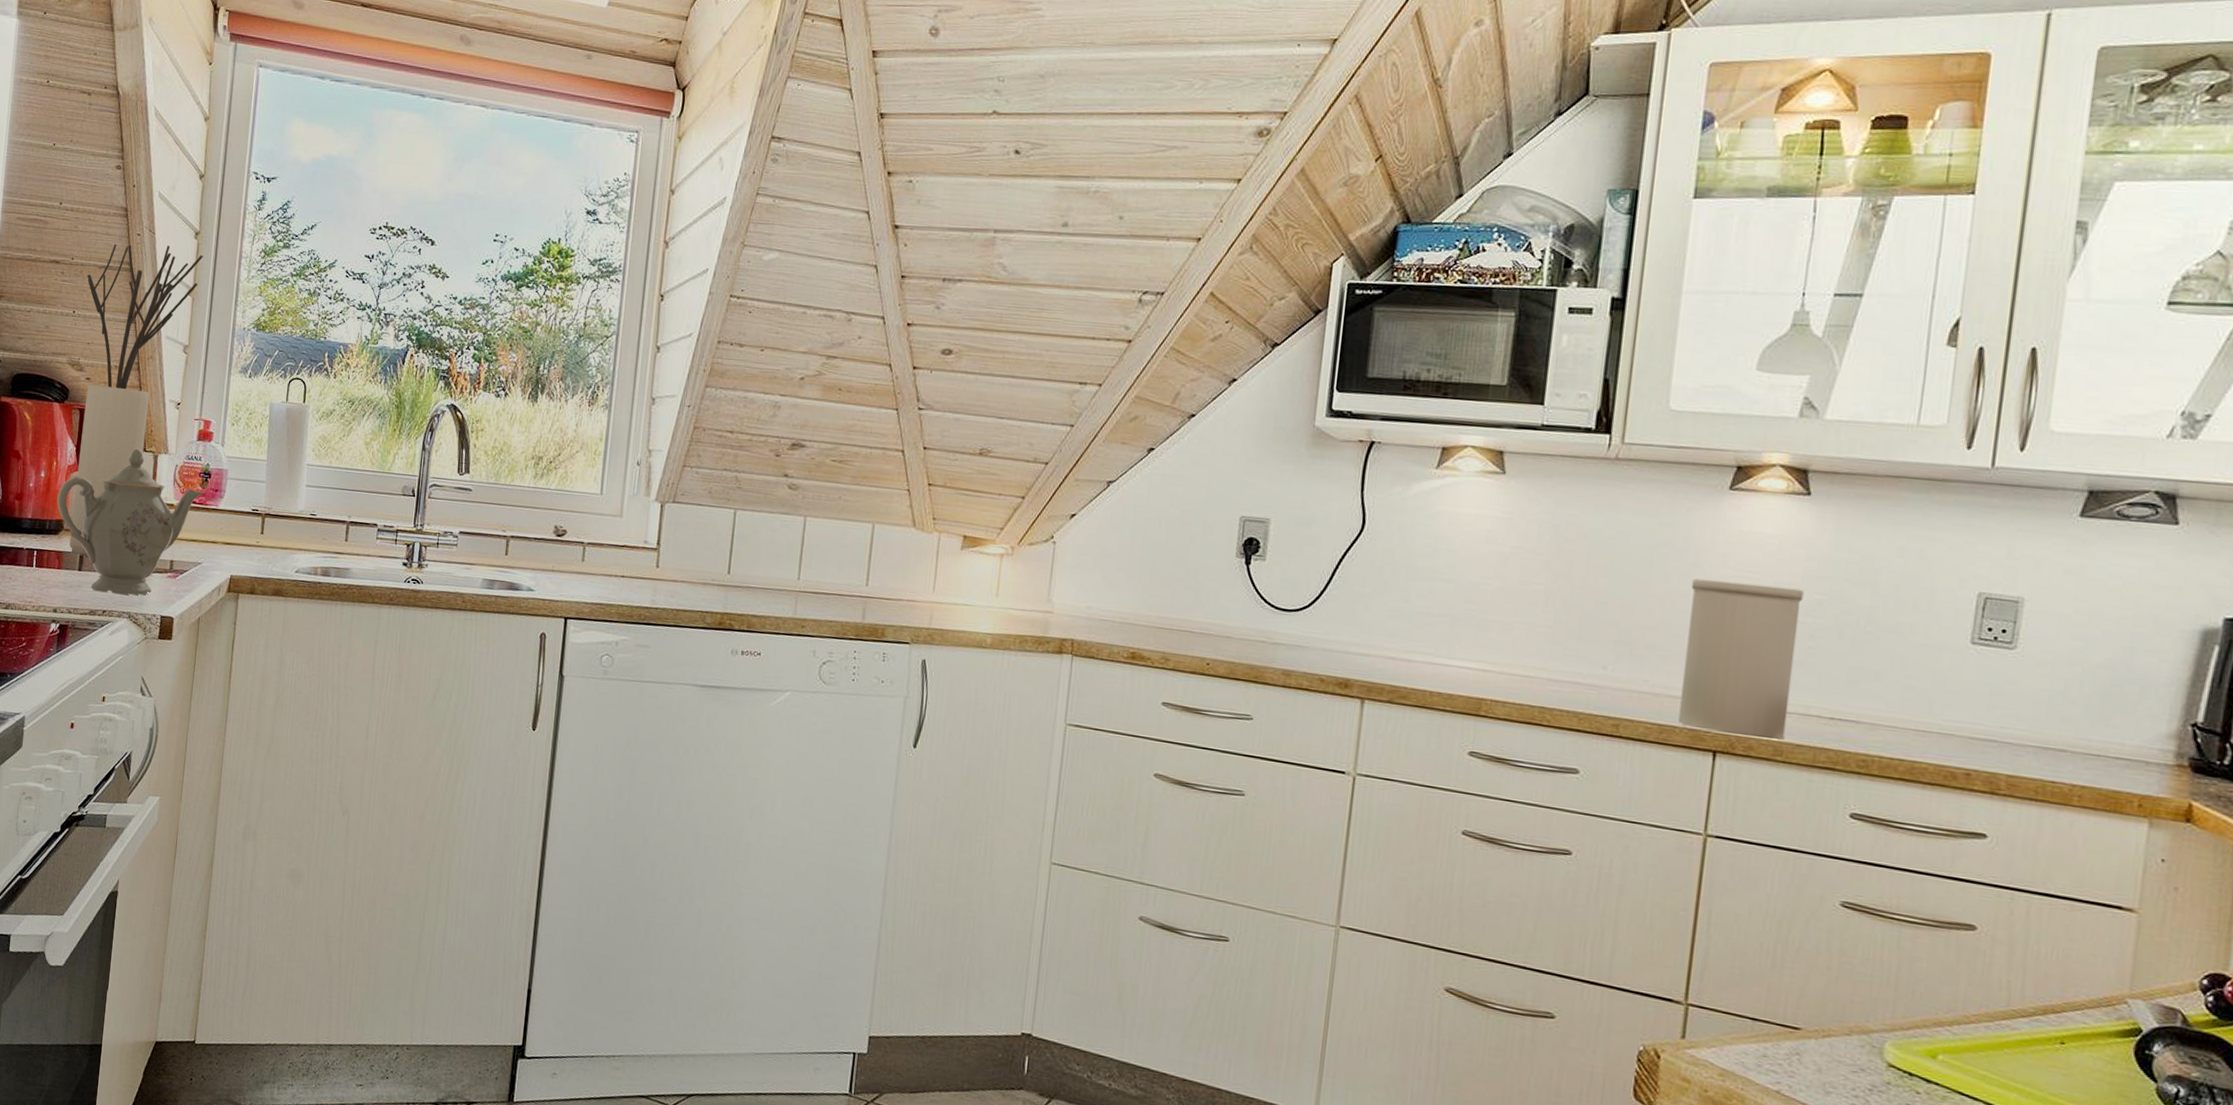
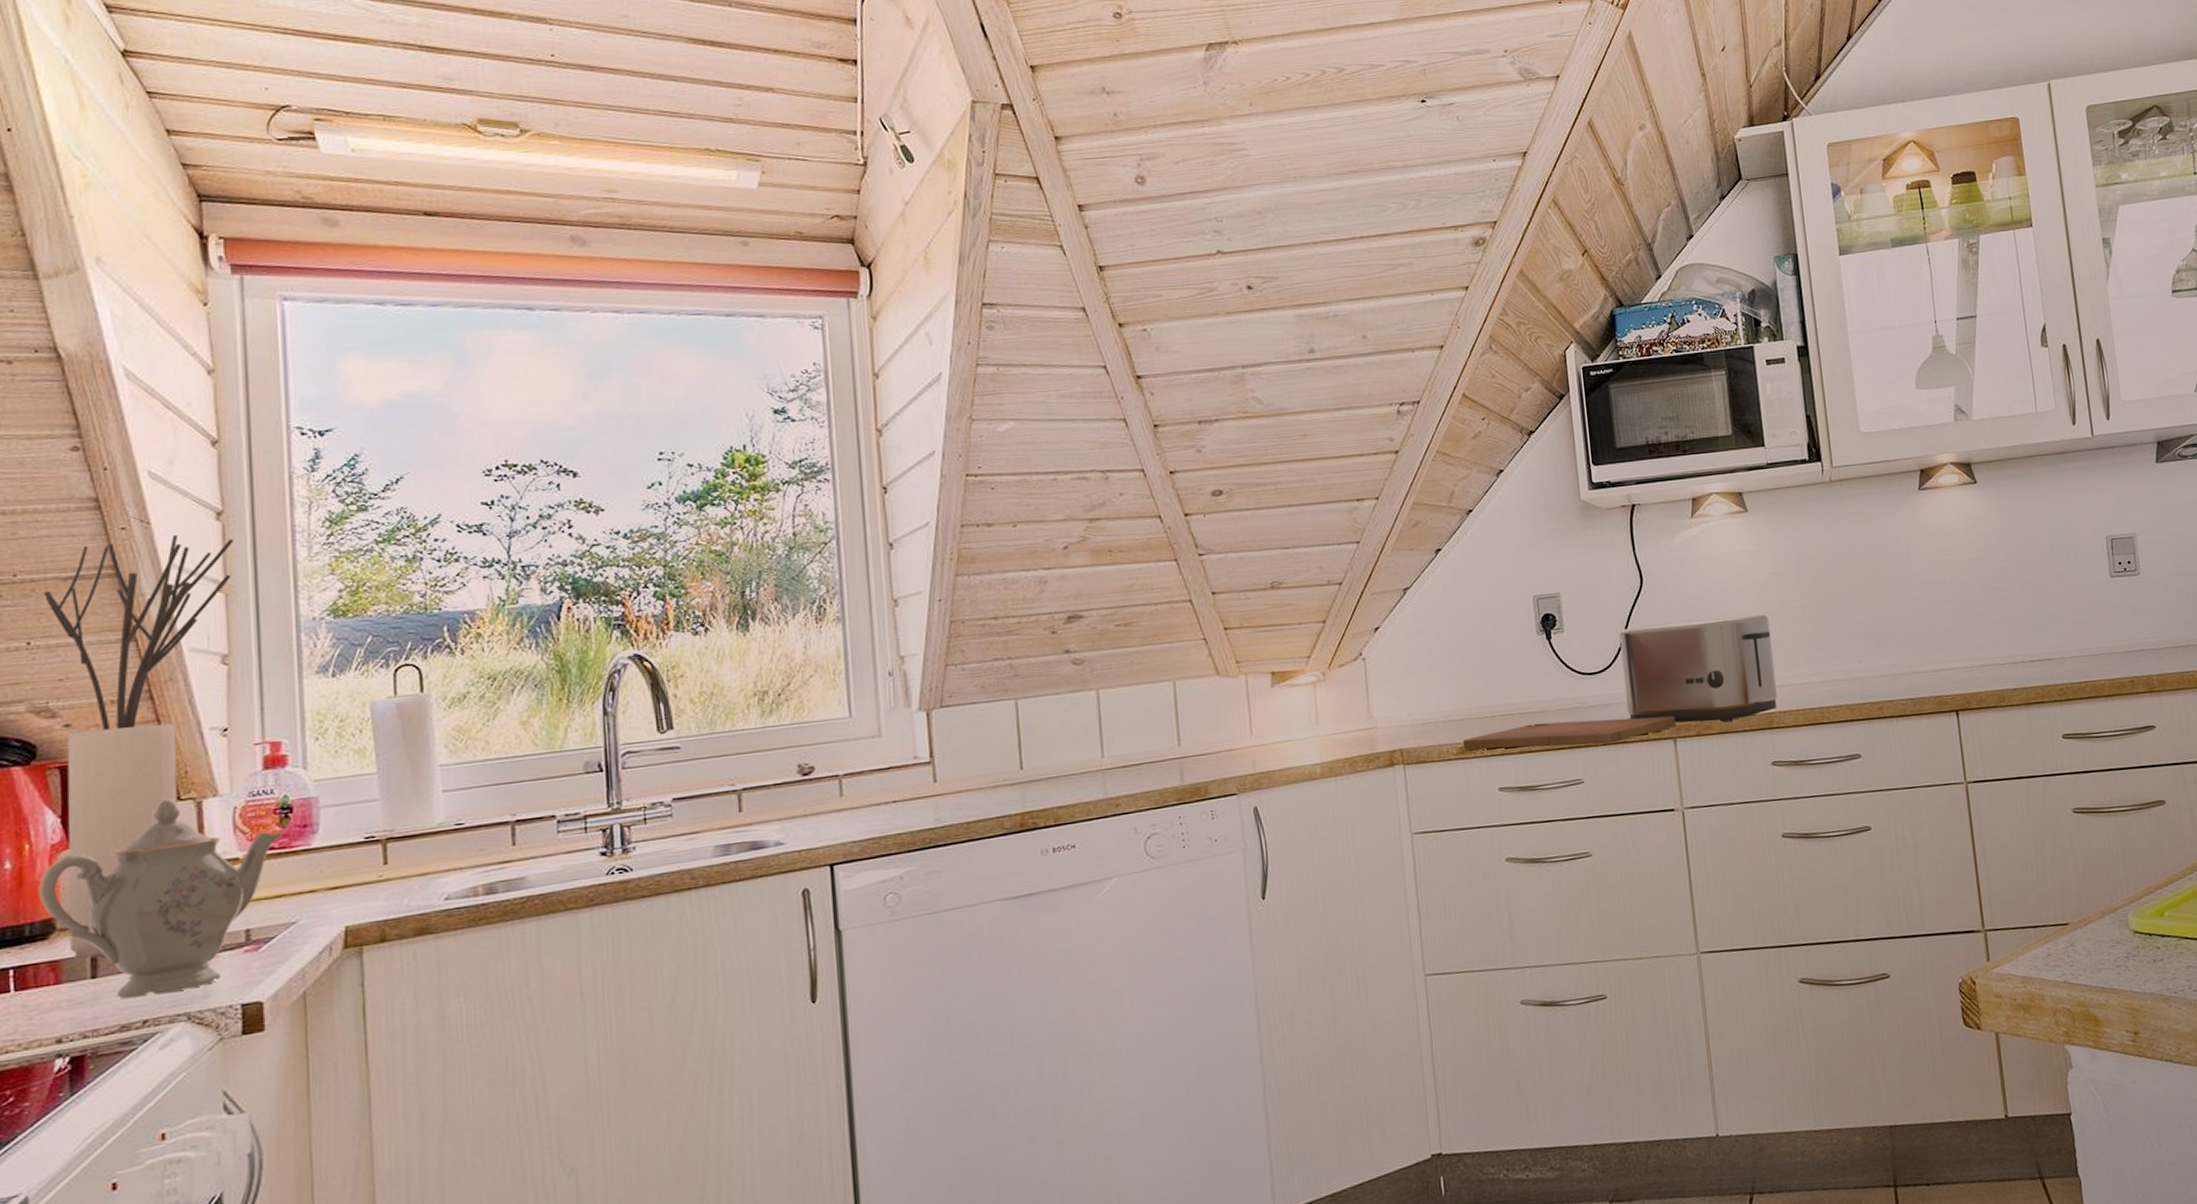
cutting board: none [1134,645,1368,688] -> present [1462,715,1676,750]
toaster: none [1316,572,1503,697] -> present [1619,614,1778,723]
canister: present [1678,578,1804,740] -> none [1908,561,2004,695]

